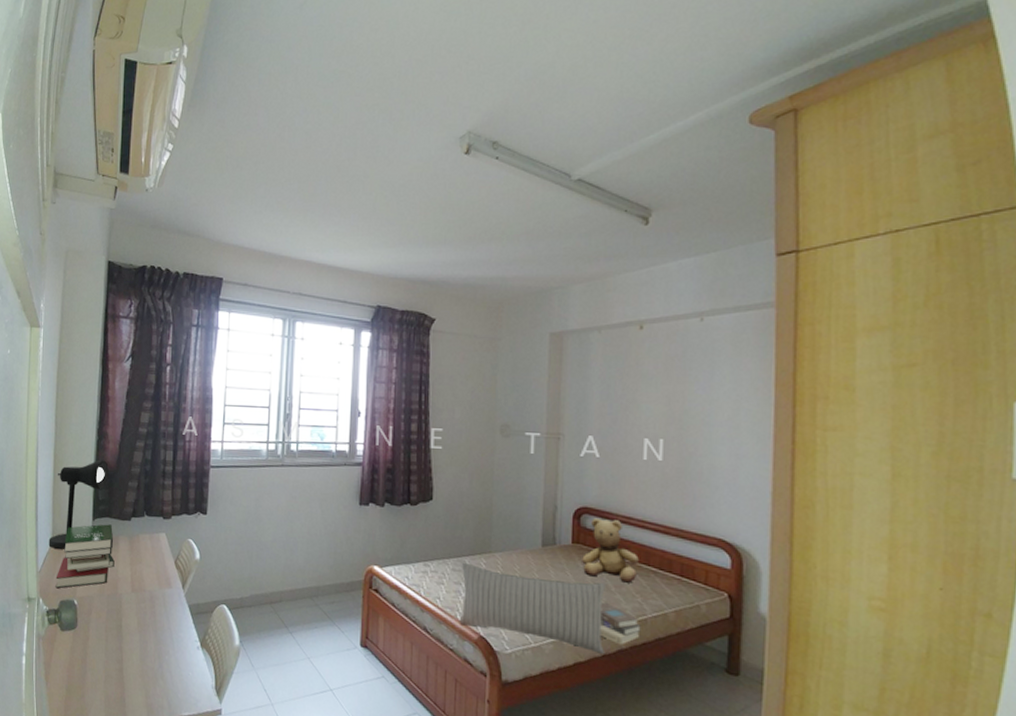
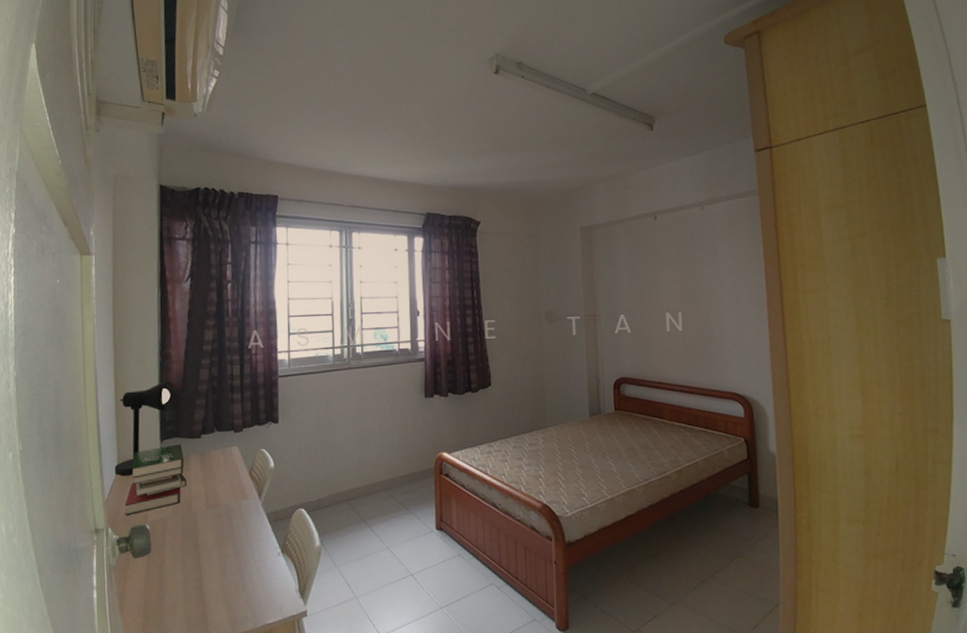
pillow: present [460,562,607,654] -> none [521,439,651,505]
teddy bear: present [582,518,639,583] -> none [624,386,671,440]
books: present [600,602,641,645] -> none [643,459,678,495]

